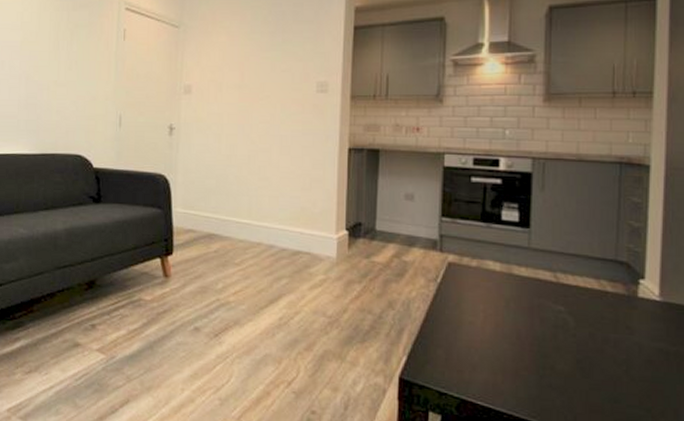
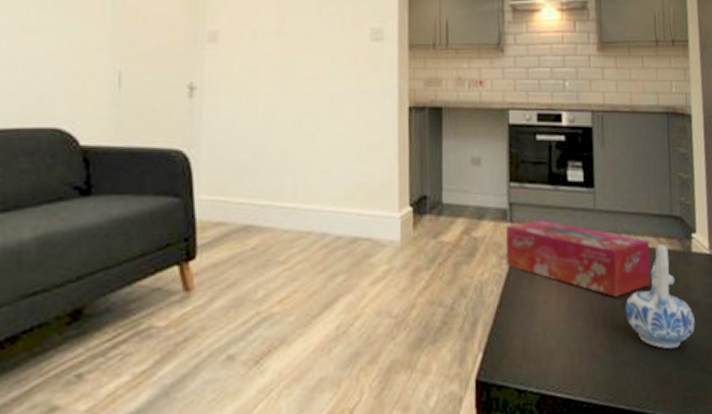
tissue box: none [434,252,588,328] -> present [505,220,651,297]
ceramic pitcher: none [555,285,635,383] -> present [625,243,695,349]

